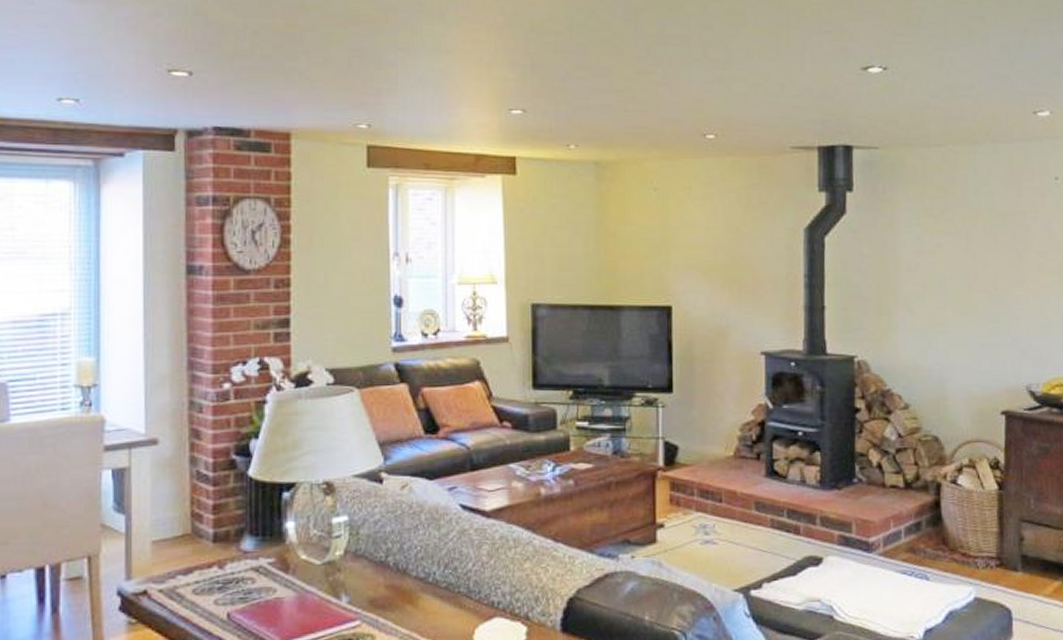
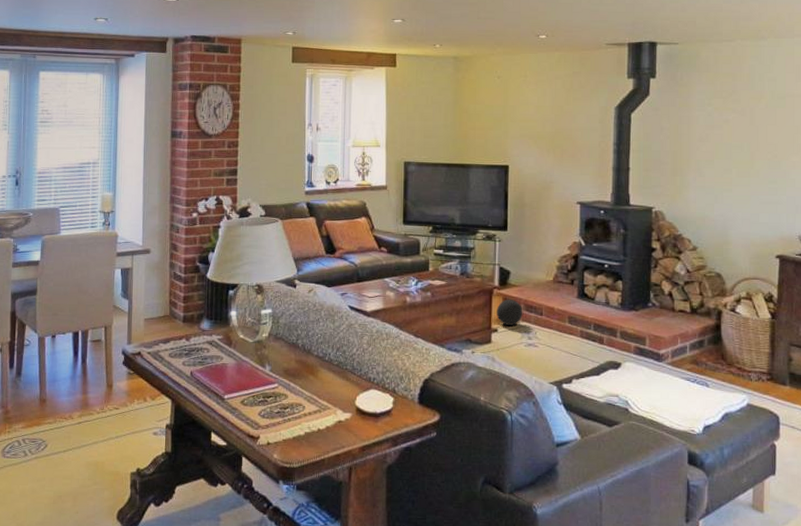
ball: none [662,483,697,519] -> present [496,299,523,326]

